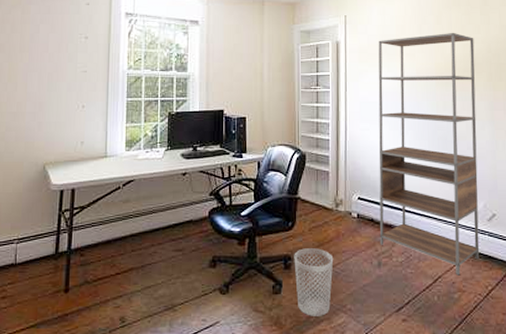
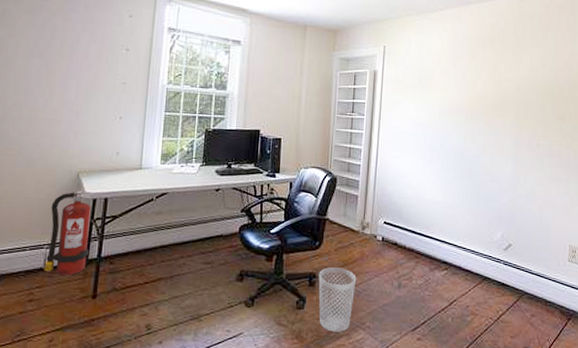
fire extinguisher: none [15,179,59,270] -> present [44,188,91,276]
shelving unit: present [378,32,480,276] -> none [401,69,505,300]

